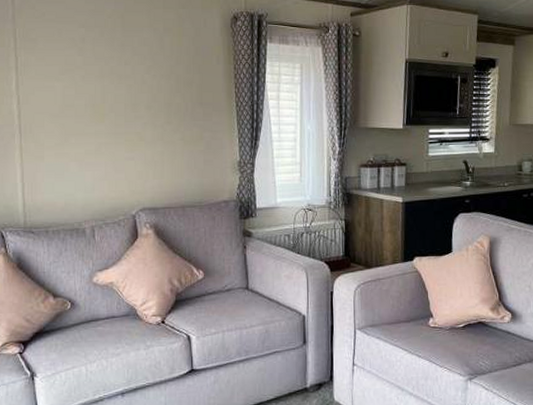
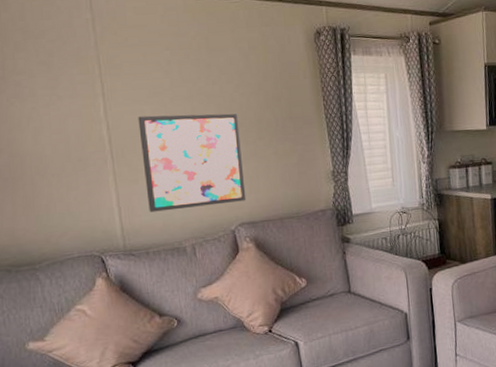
wall art: none [48,92,150,191] -> present [138,113,246,212]

